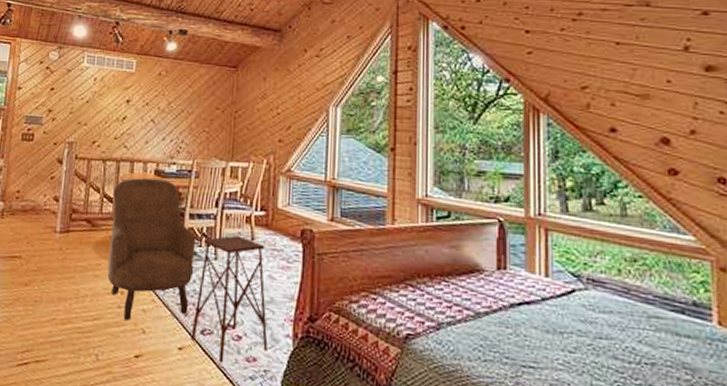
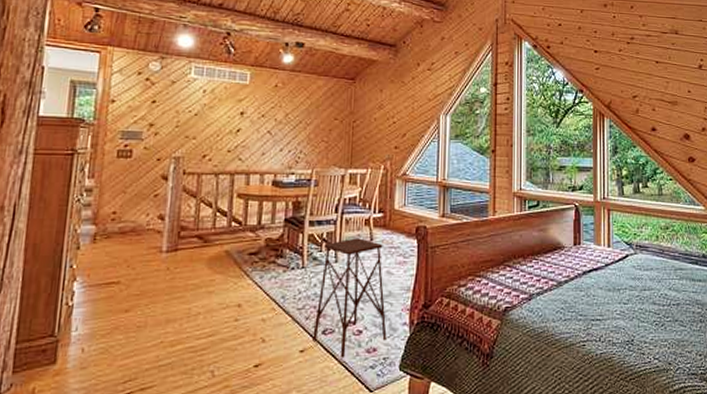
armchair: present [107,177,196,321] -> none [222,189,316,332]

